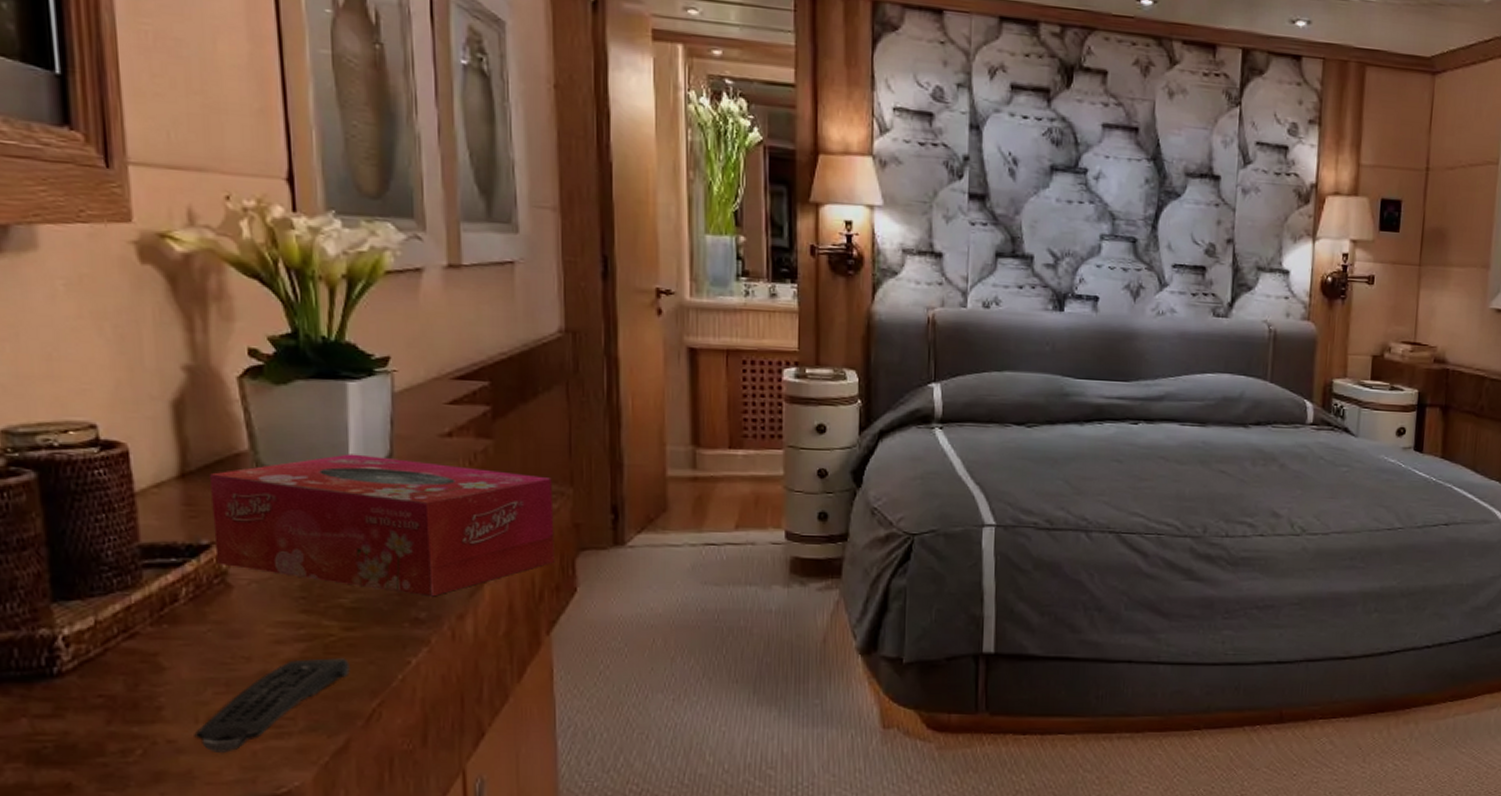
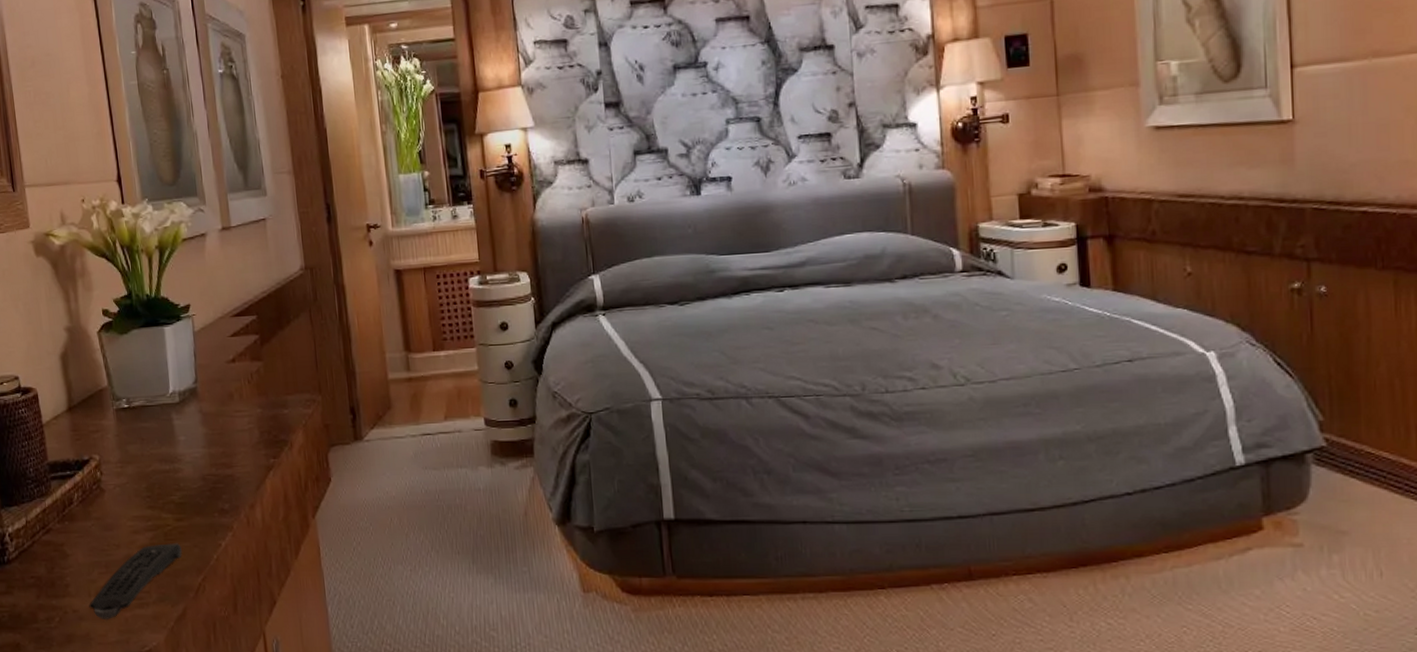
tissue box: present [208,454,555,597] -> none [85,382,313,491]

